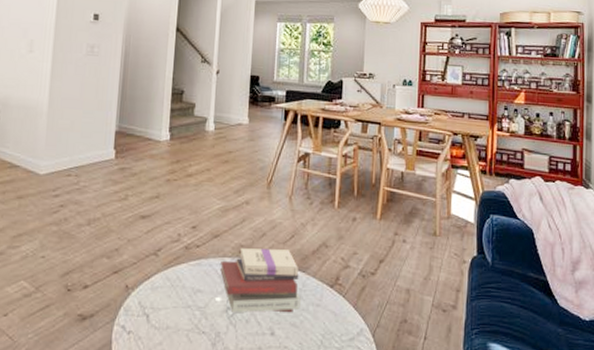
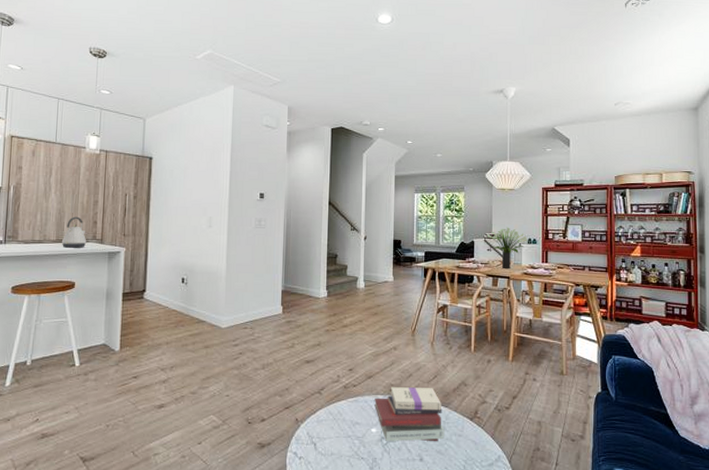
flower arrangement: none [357,65,403,113] -> present [487,227,528,268]

